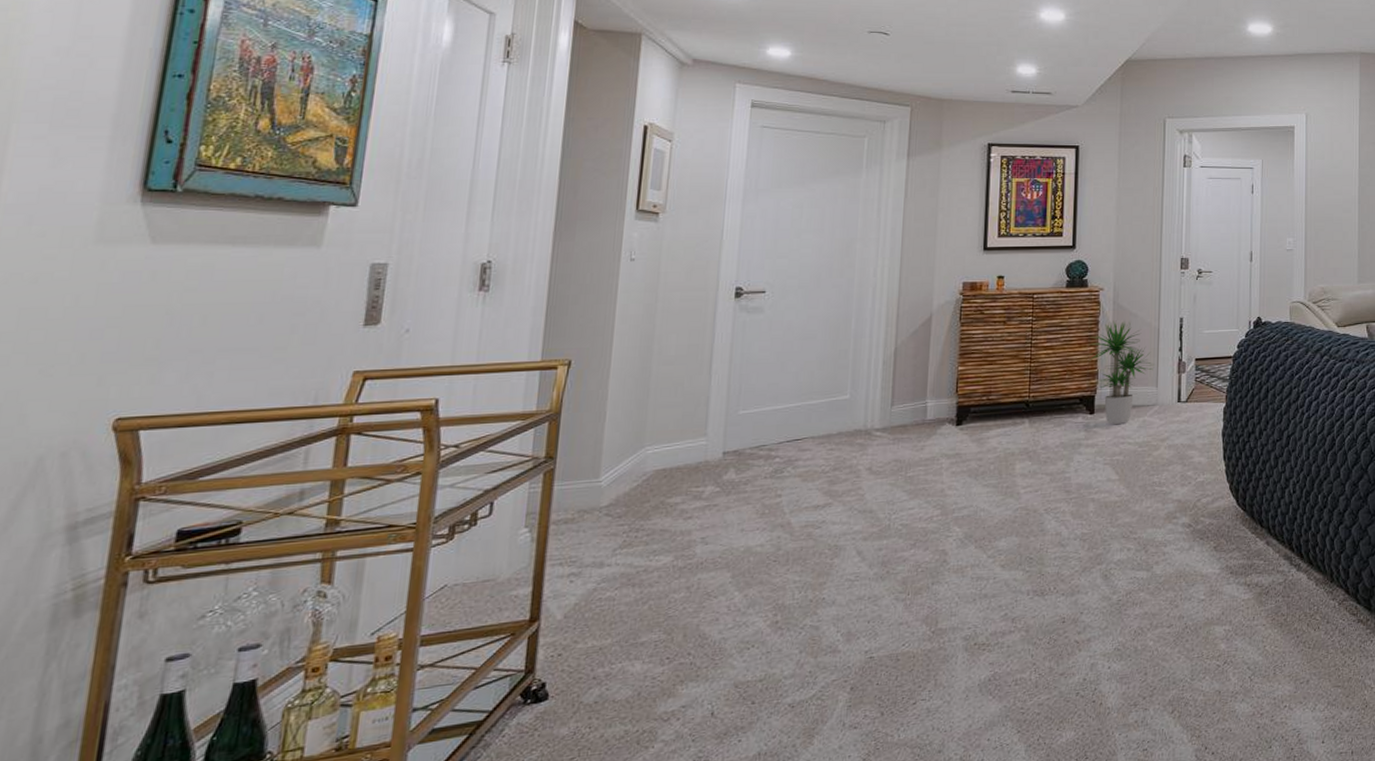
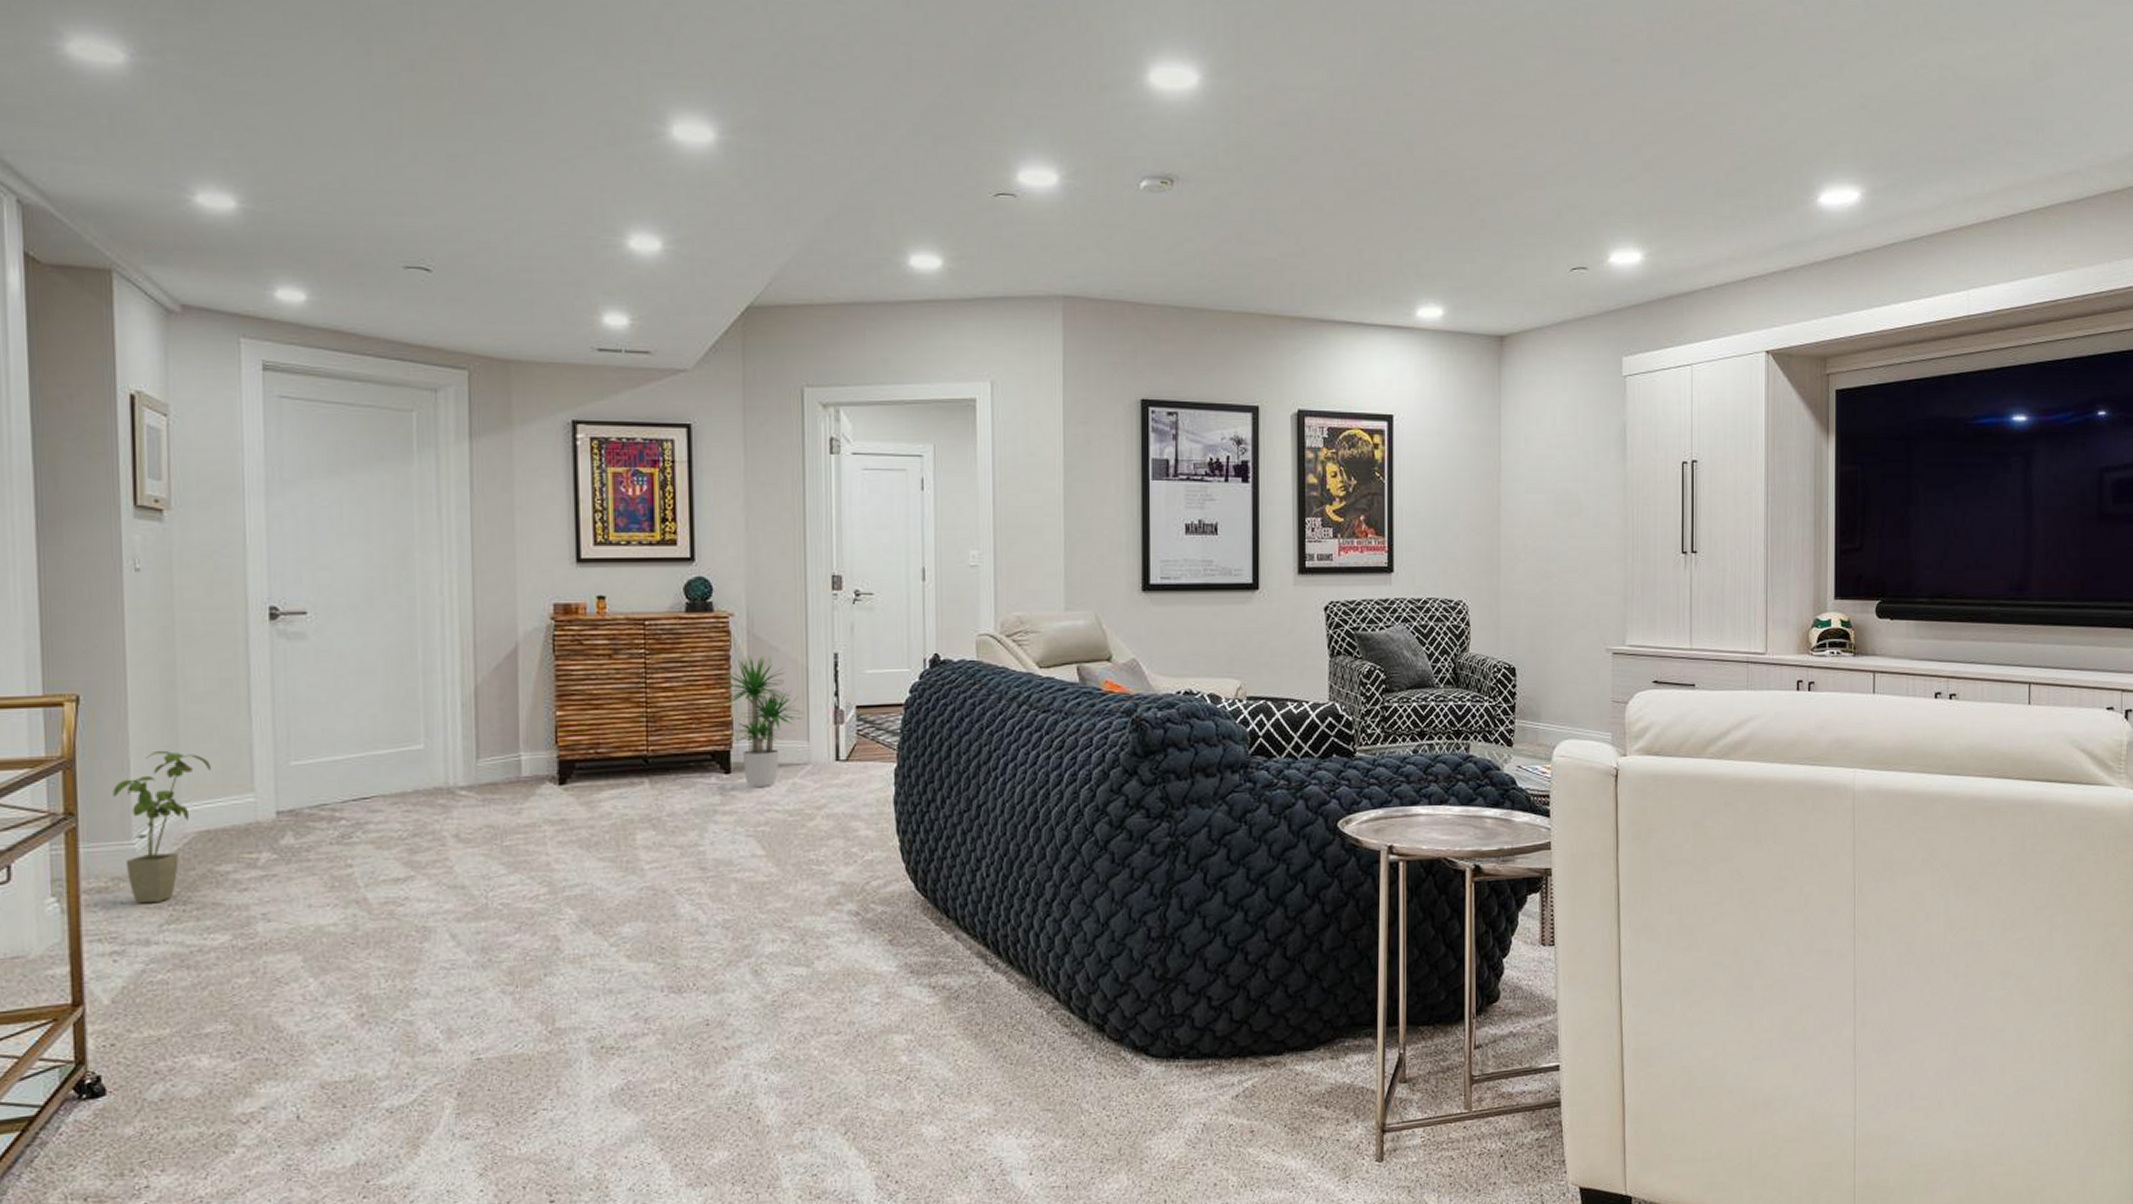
house plant: none [588,403,673,532] -> present [113,750,210,904]

